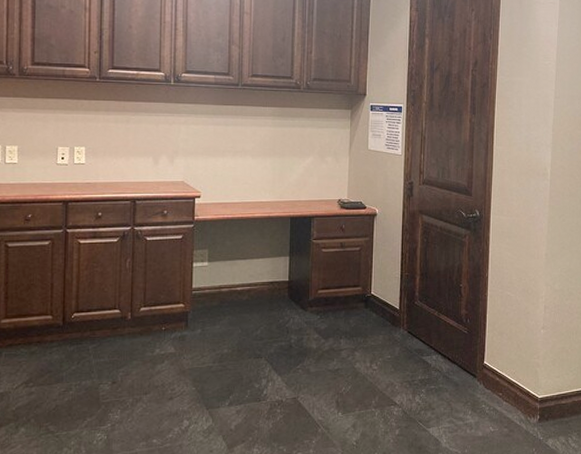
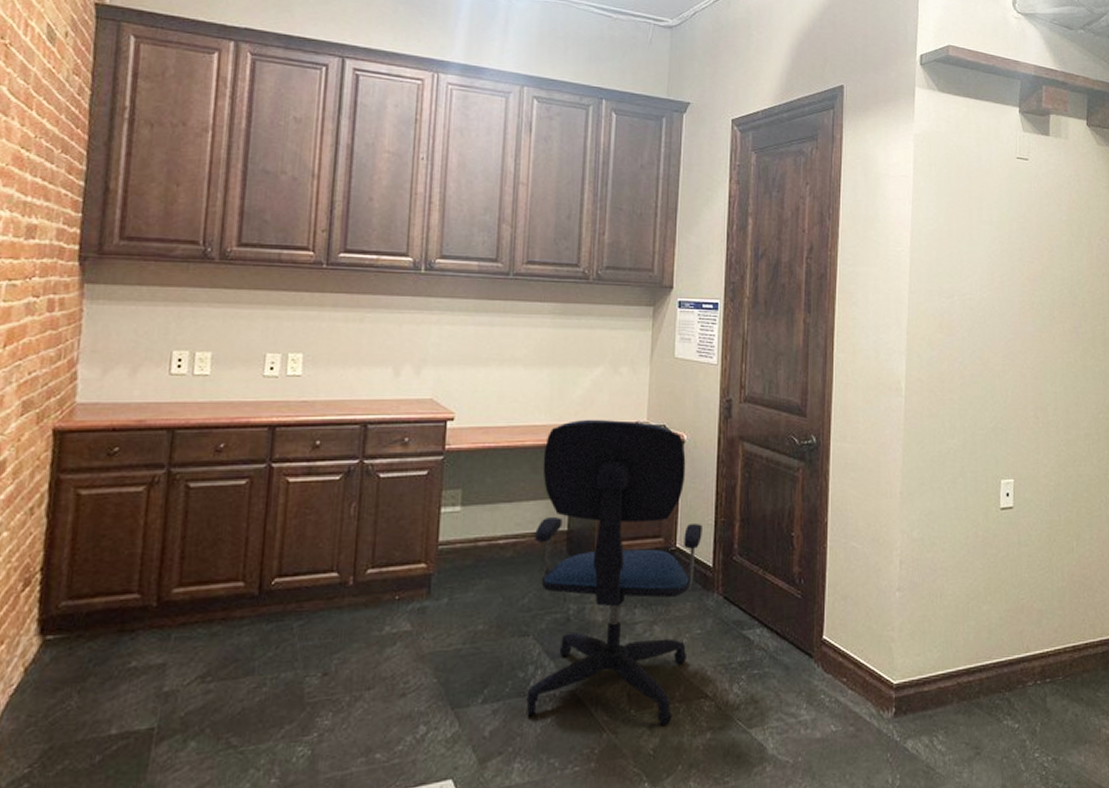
office chair: none [261,197,391,424] -> present [526,419,702,725]

